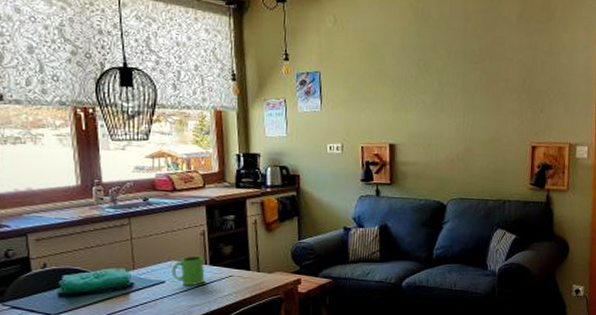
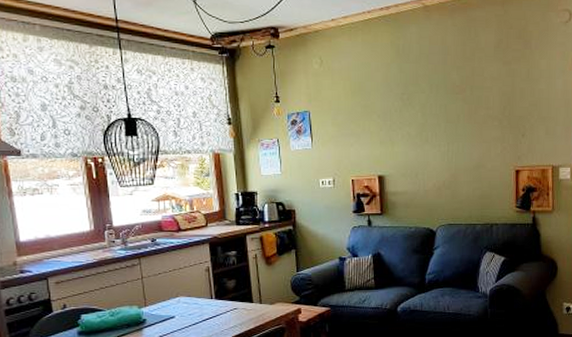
mug: present [171,256,205,286] -> none [180,291,211,320]

